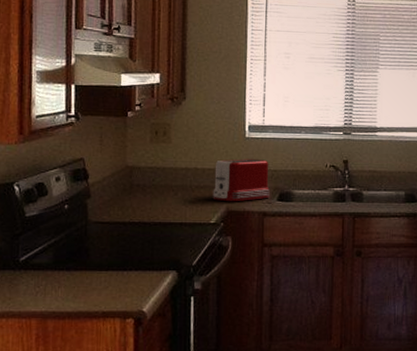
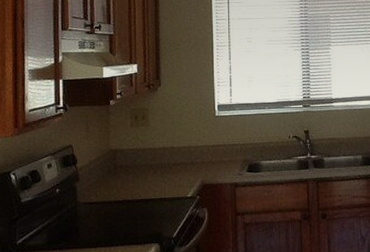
toaster: present [212,159,270,202] -> none [188,135,240,176]

